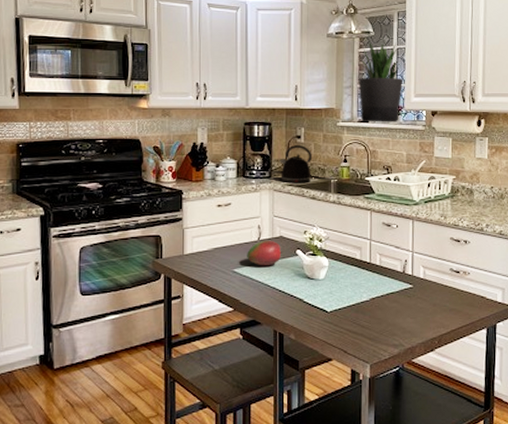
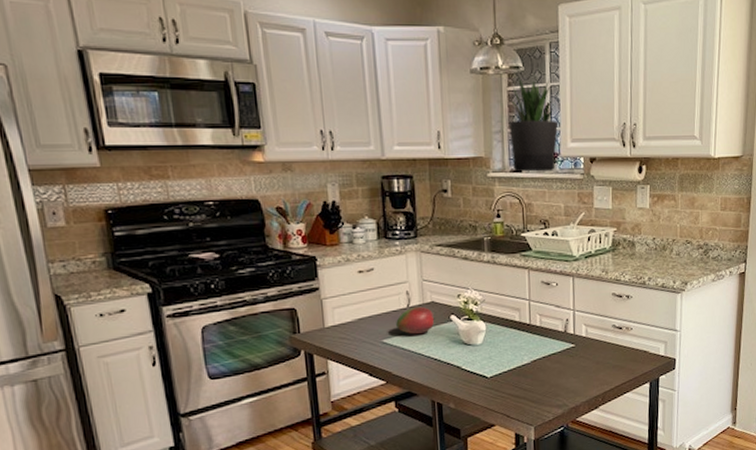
kettle: present [279,144,313,184] -> none [425,199,464,244]

